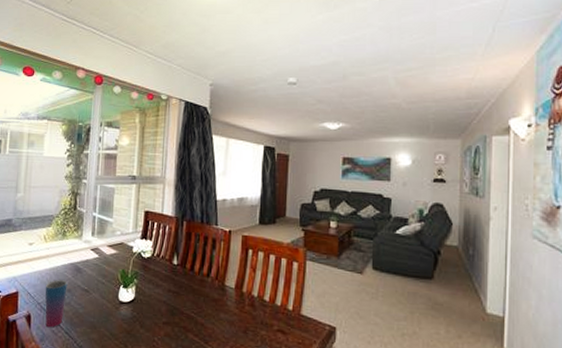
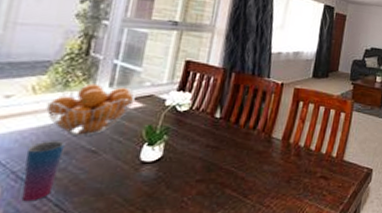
fruit basket: none [54,233,110,278] -> present [46,83,135,137]

